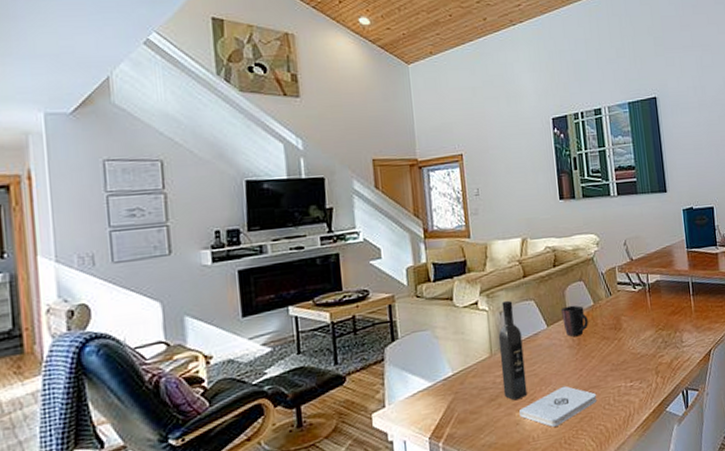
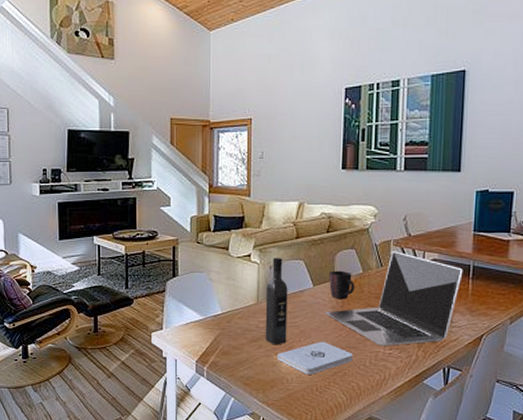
laptop: none [562,277,684,380] -> present [324,251,463,346]

